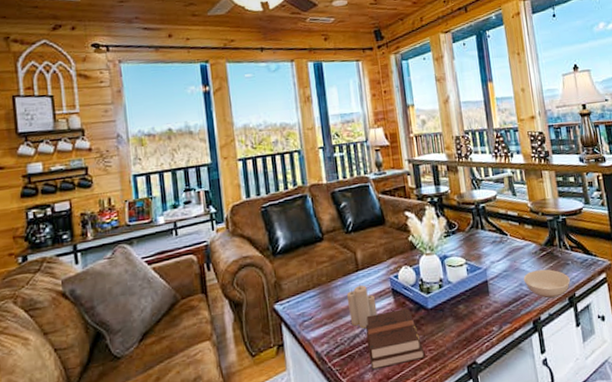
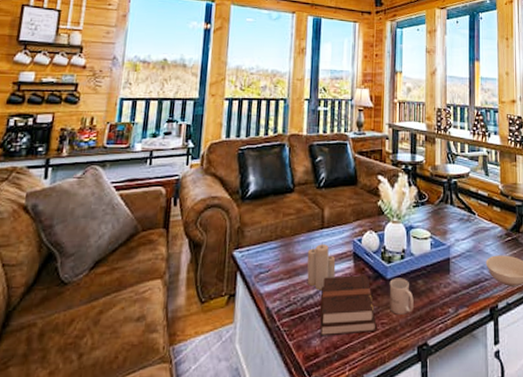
mug: none [431,305,459,340] -> present [389,278,414,315]

